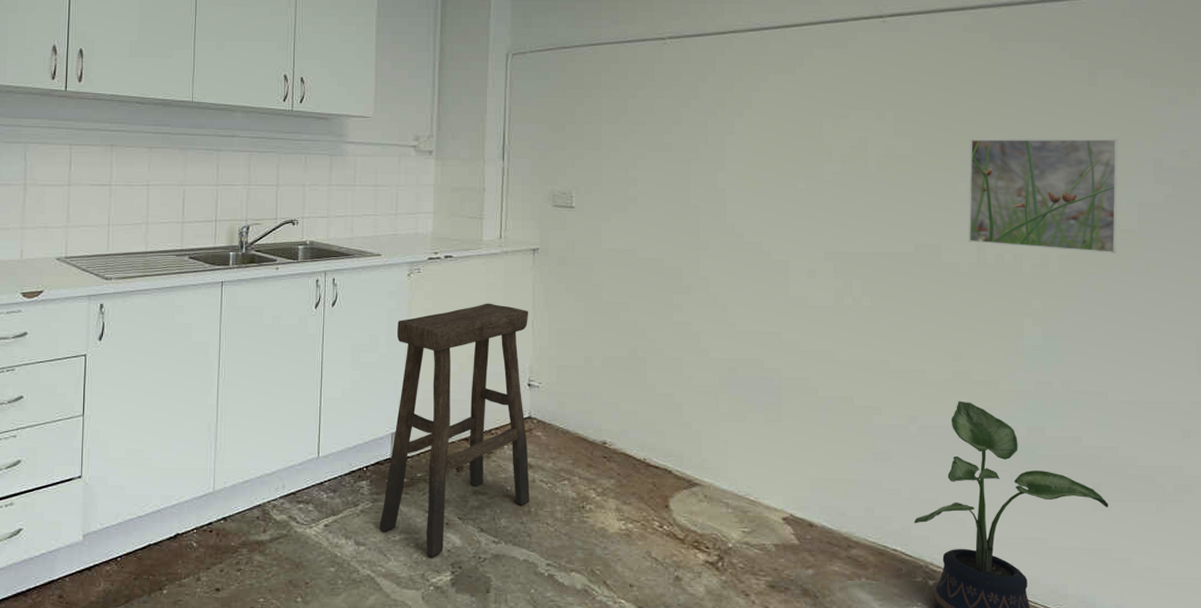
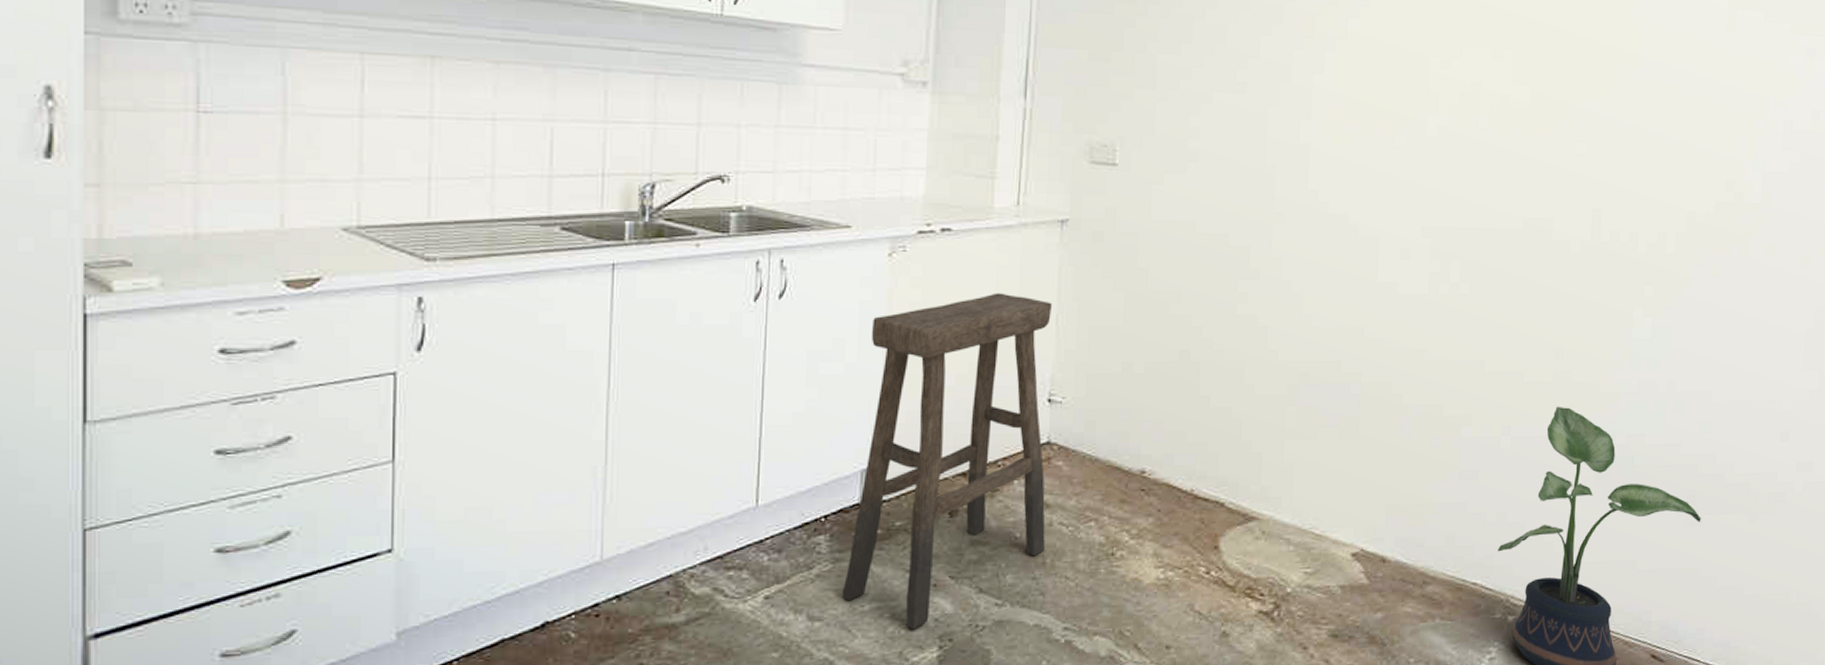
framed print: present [968,138,1118,253] -> none [1582,90,1751,231]

